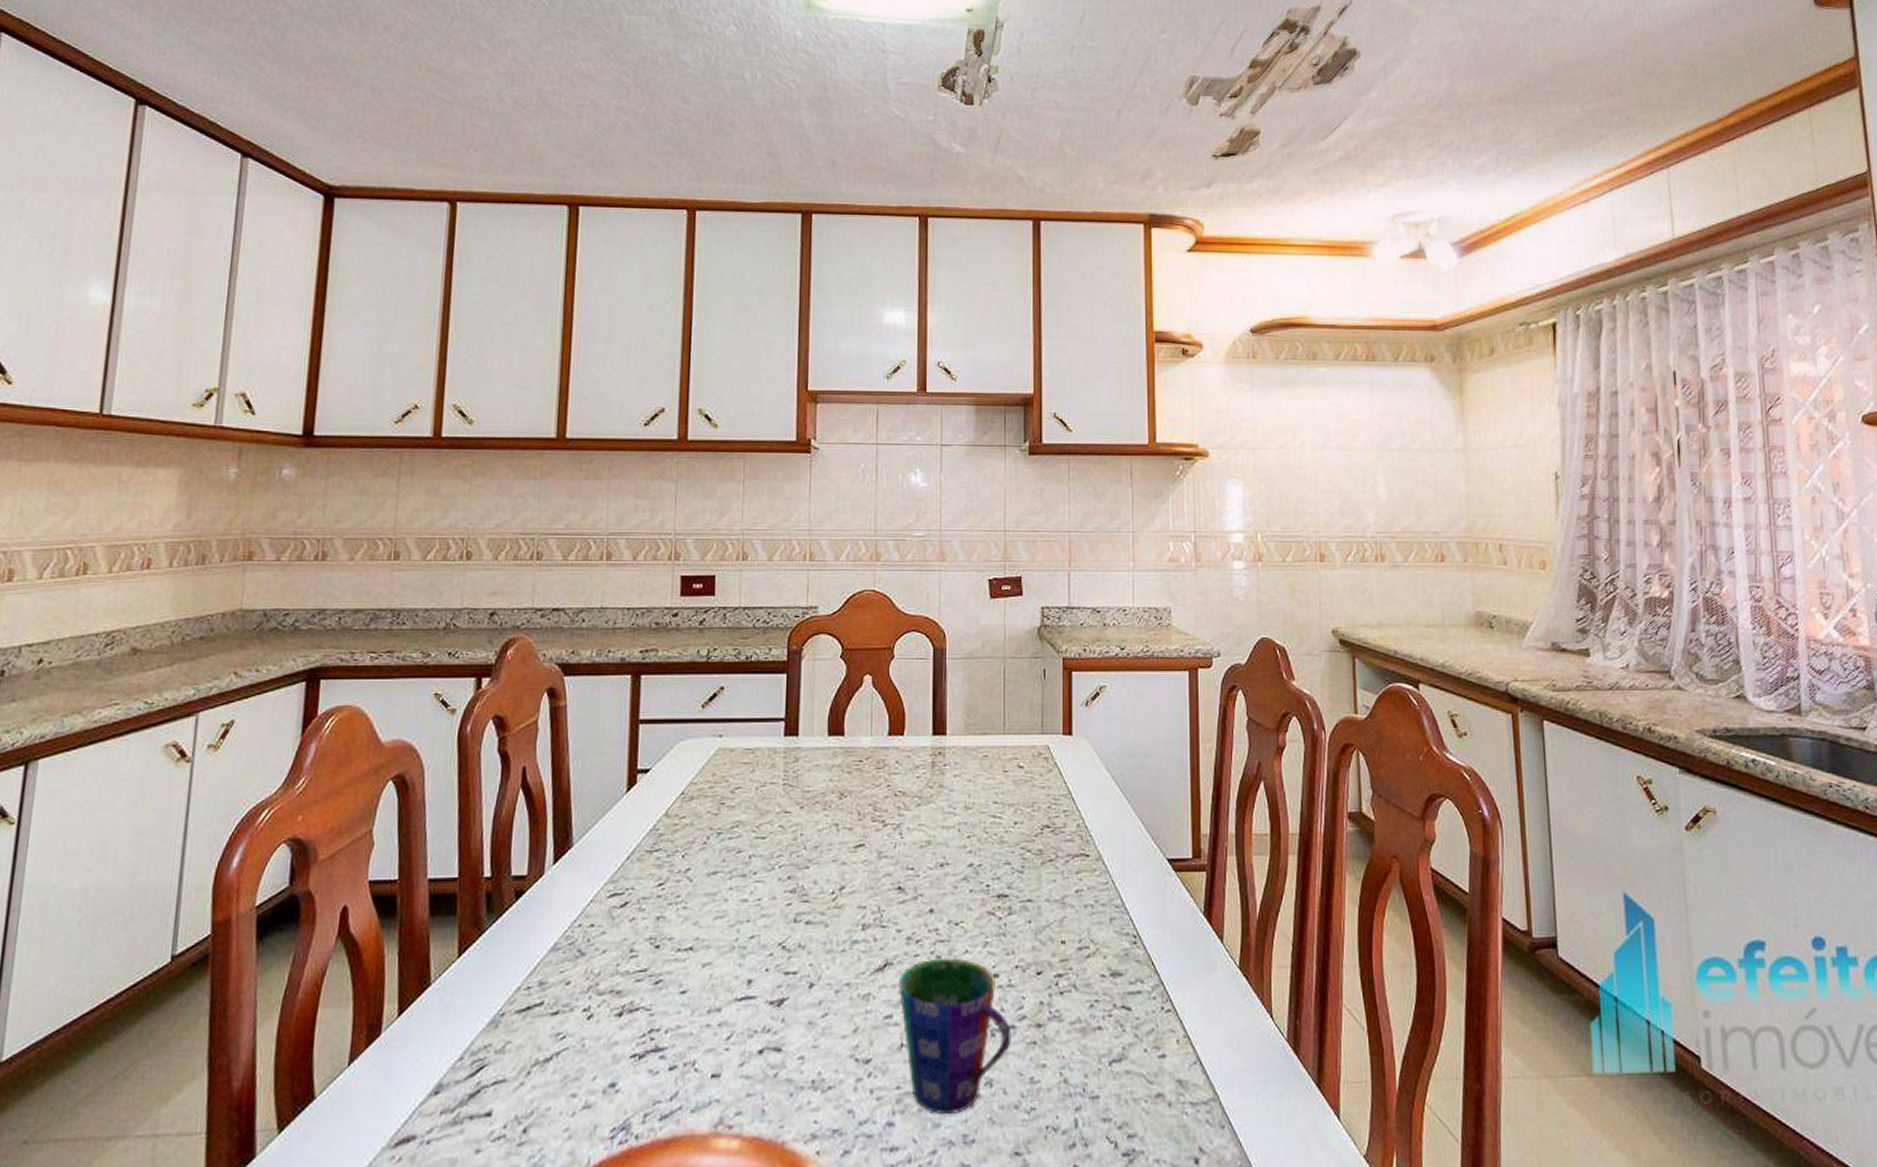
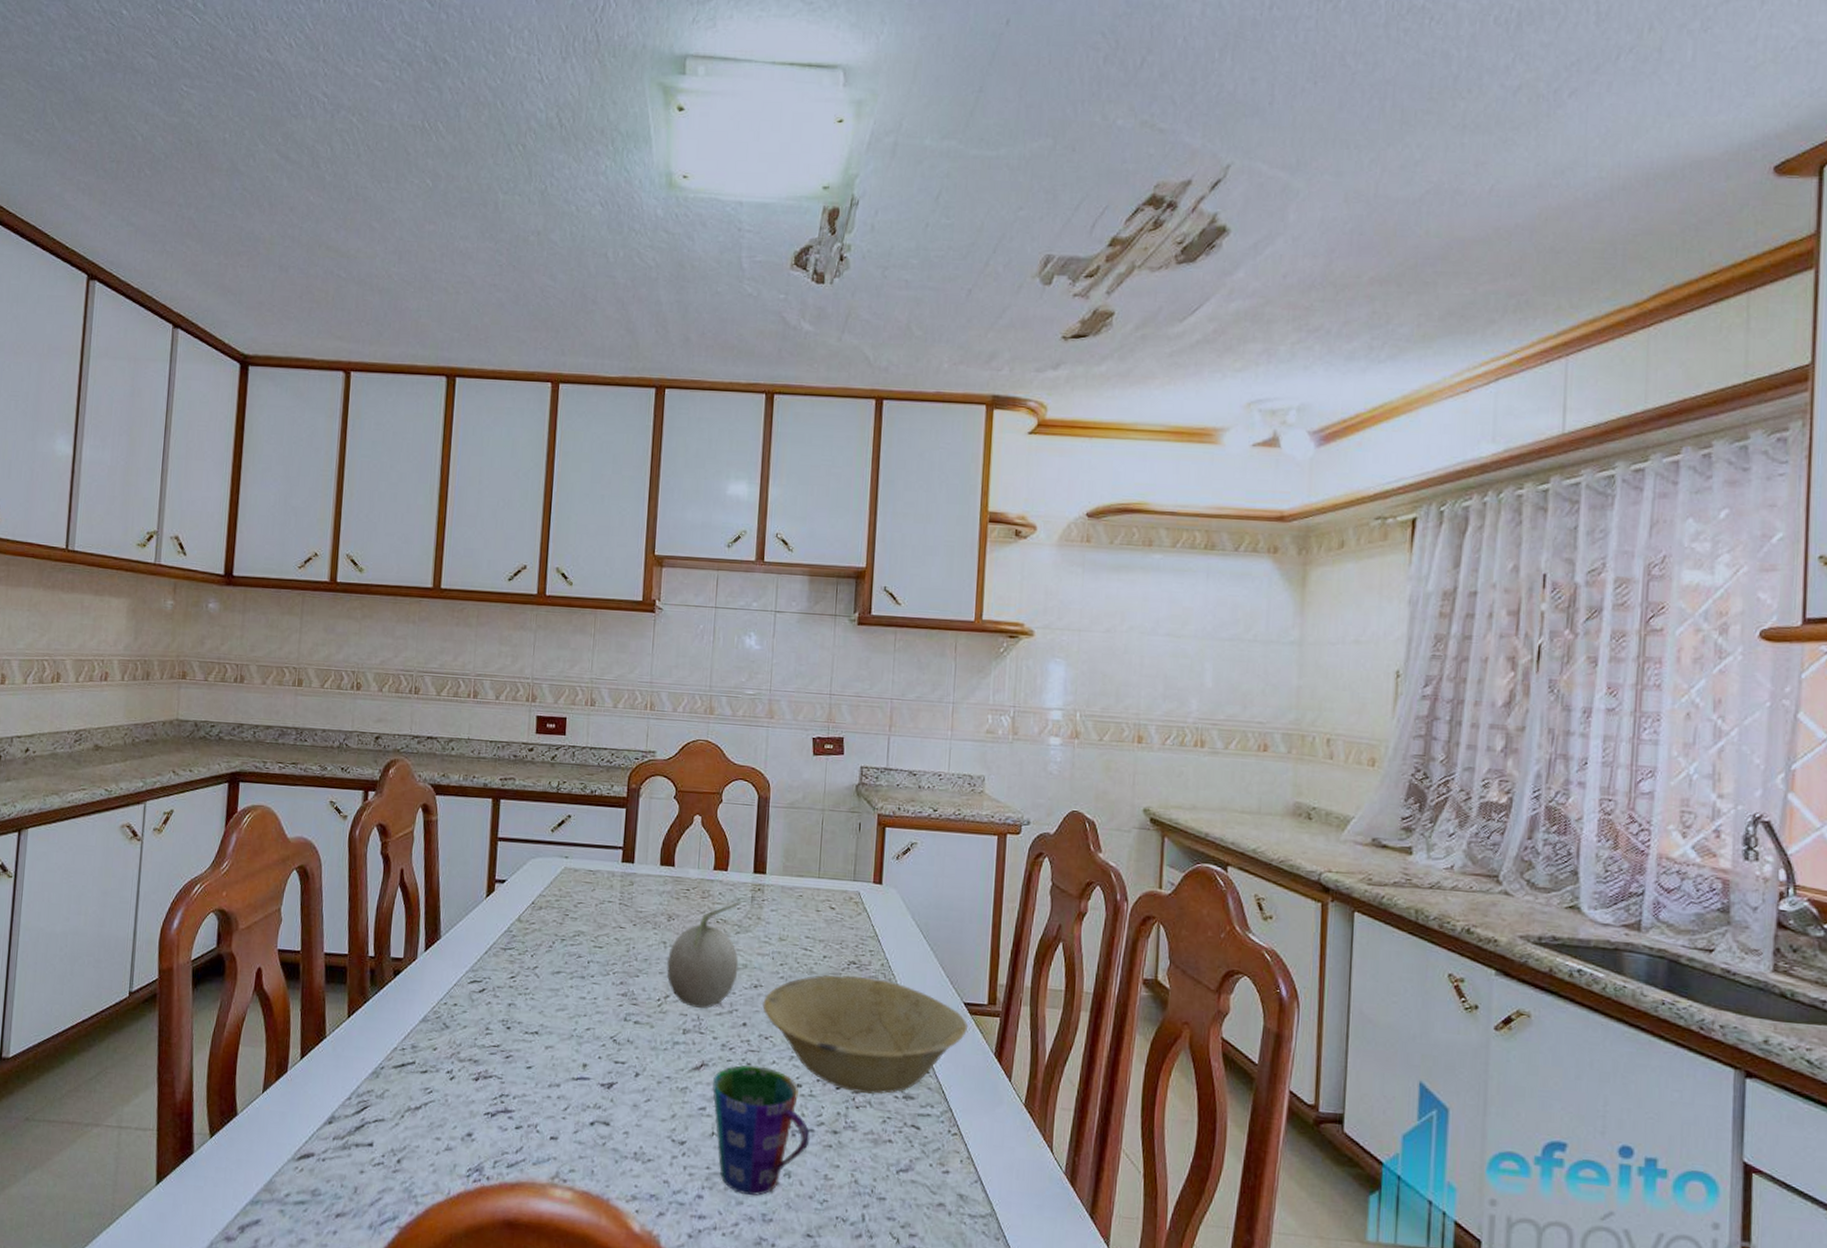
fruit: none [839,768,921,898] -> present [666,901,742,1009]
bowl: none [950,842,1173,975] -> present [762,975,968,1095]

